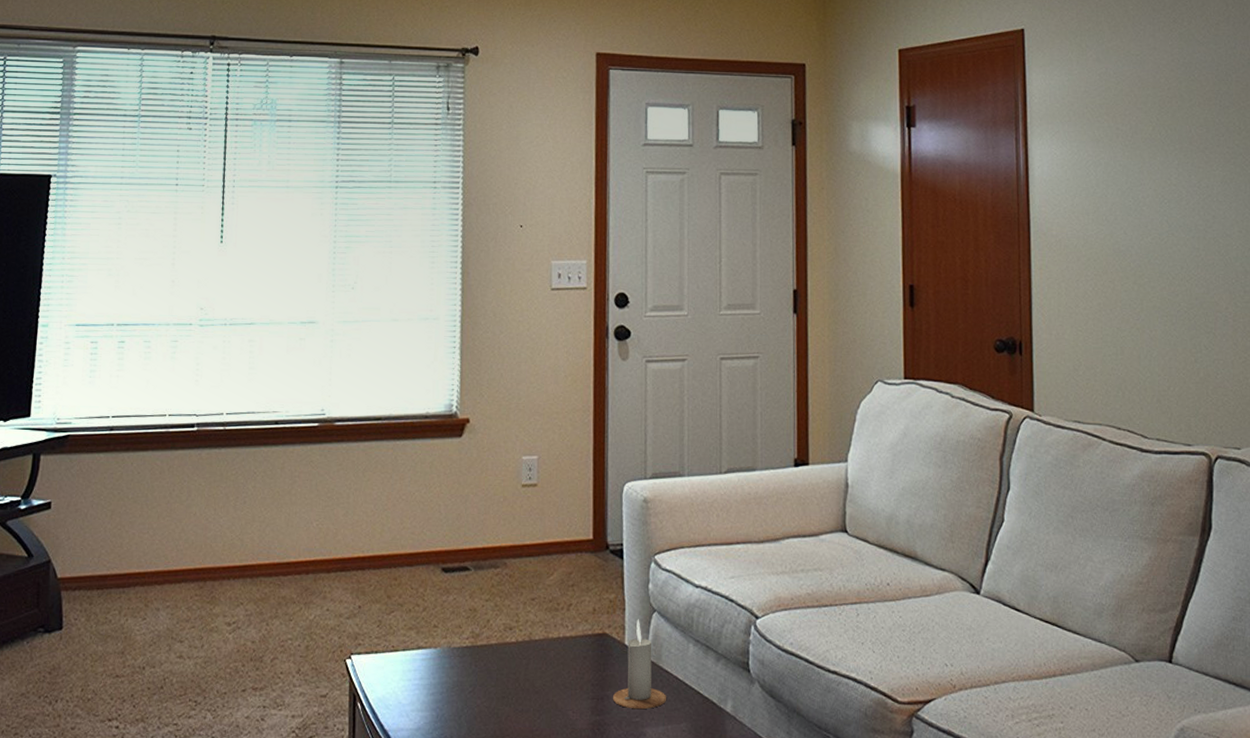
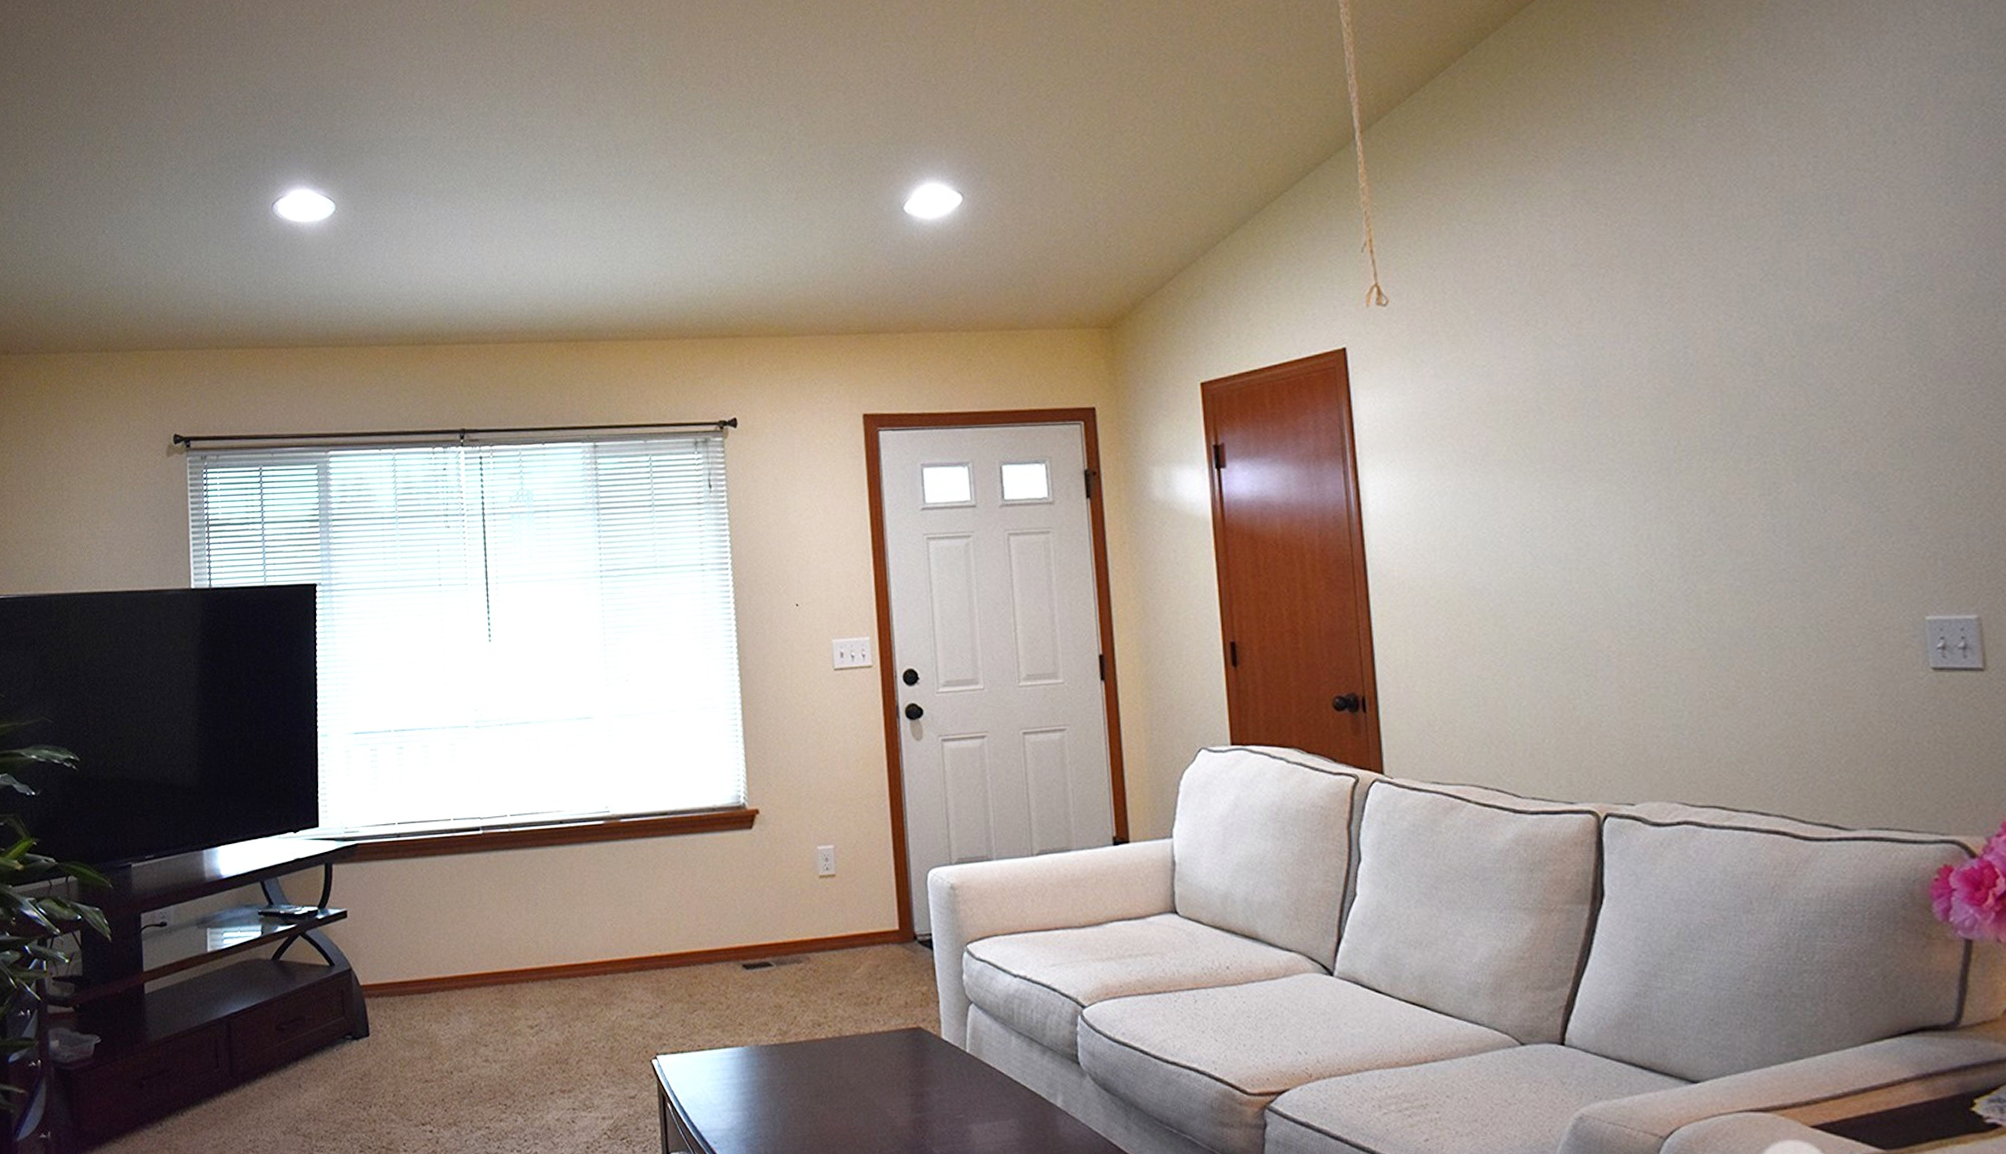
candle: present [612,619,666,710] -> none [932,1012,990,1106]

